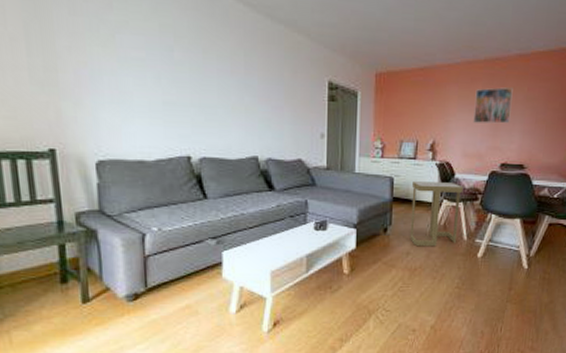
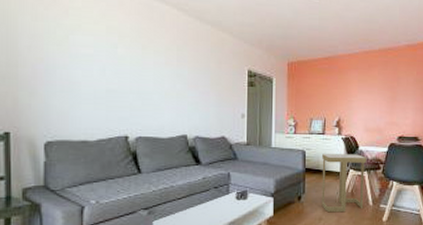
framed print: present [473,87,513,124] -> none [372,72,404,103]

